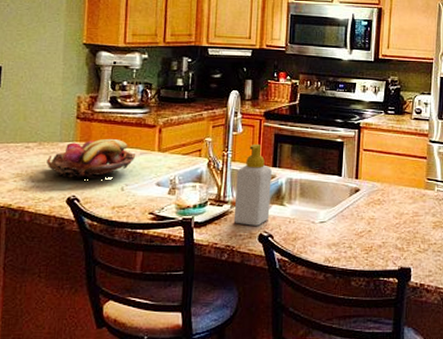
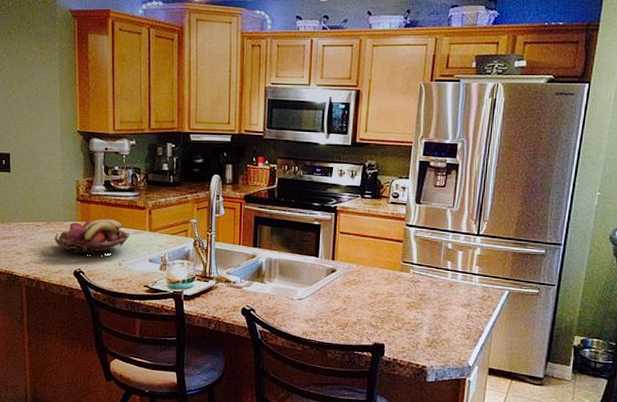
soap bottle: present [233,143,272,226] -> none [218,225,252,300]

